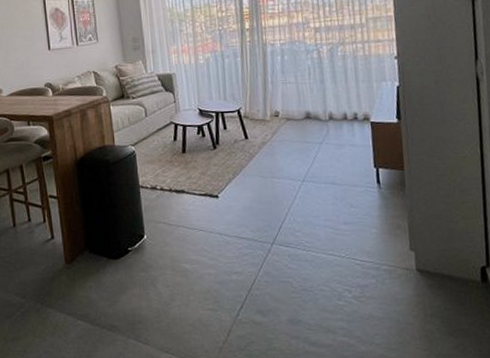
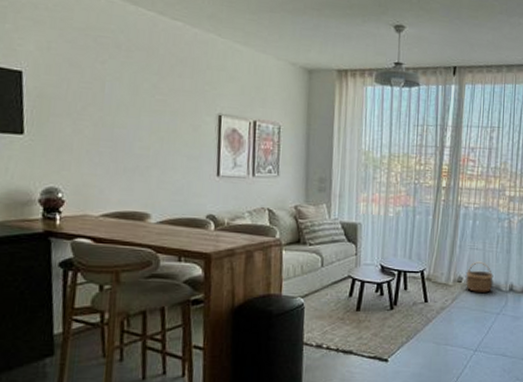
wicker basket: none [282,94,311,125] -> present [466,261,494,293]

